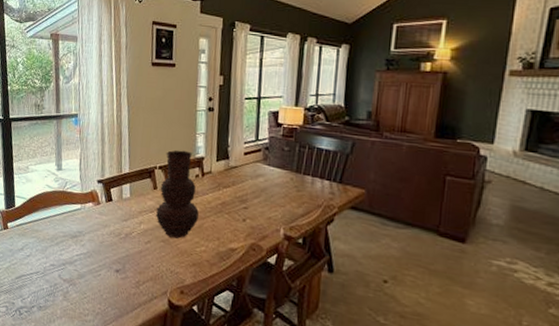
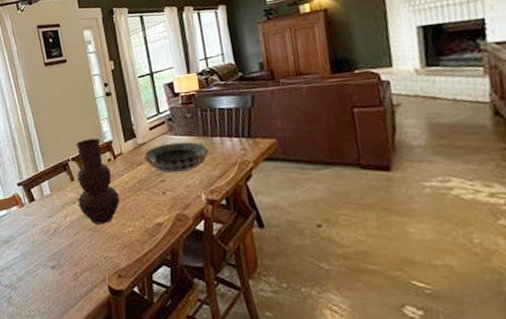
decorative bowl: none [232,171,298,204] -> present [143,141,209,174]

